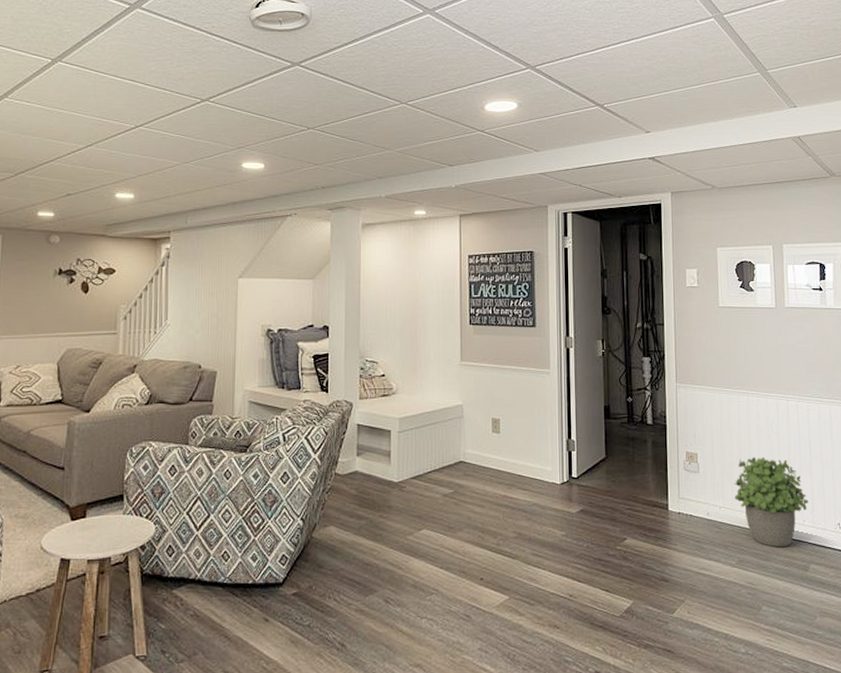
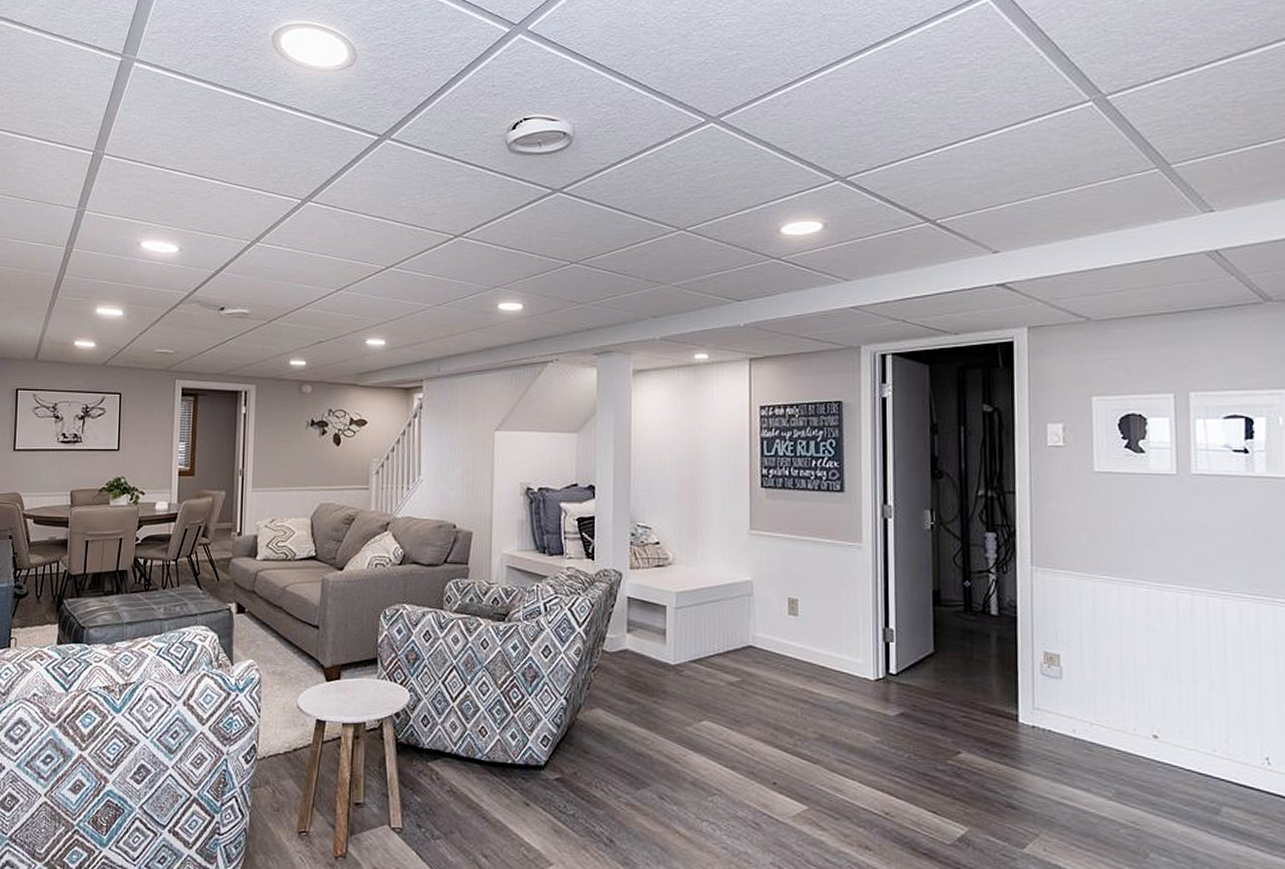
potted plant: present [734,456,809,548] -> none [1112,664,1222,782]

